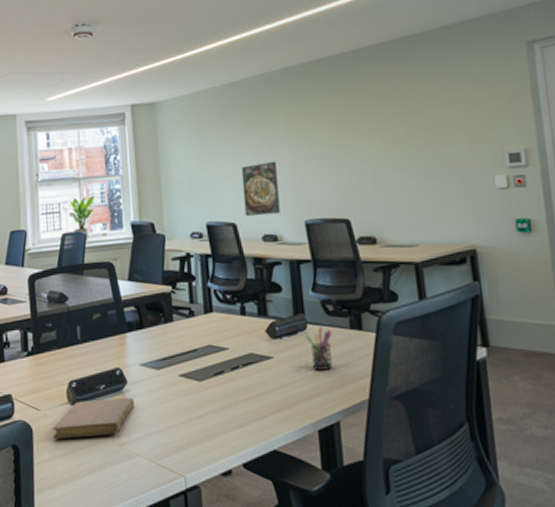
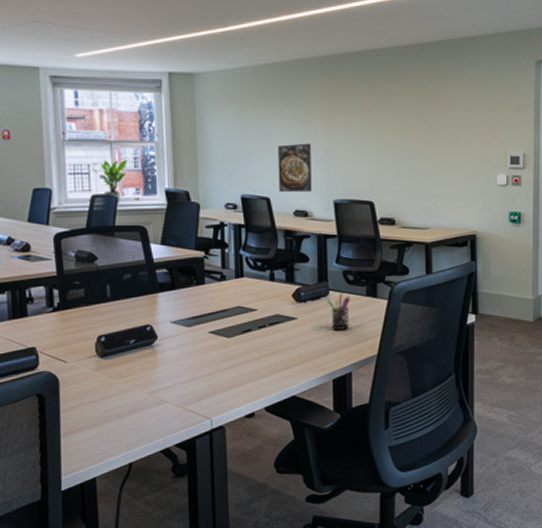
notebook: present [52,398,134,438] -> none [79,352,164,388]

